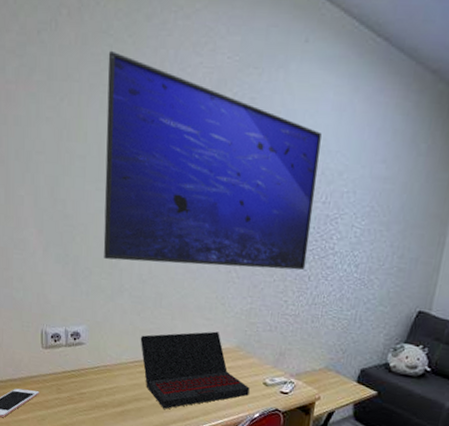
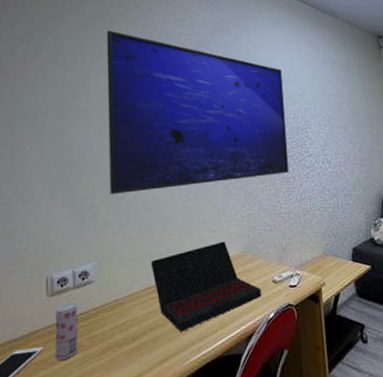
beverage can: none [49,358,70,407] -> present [55,302,79,361]

